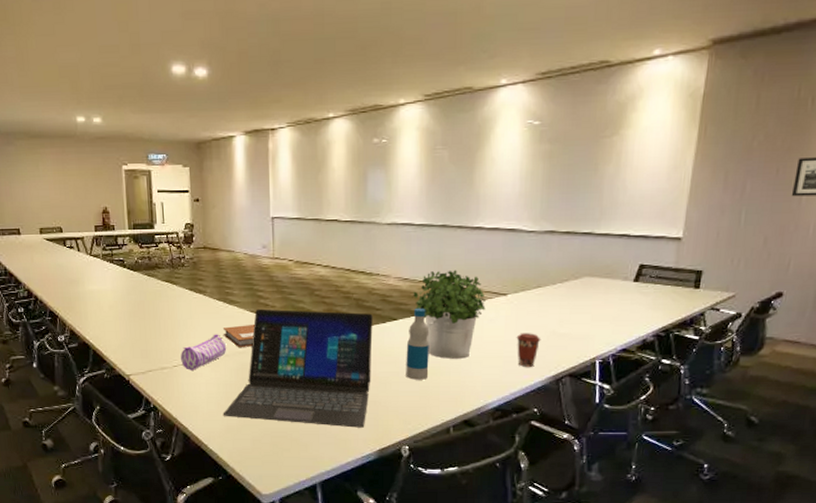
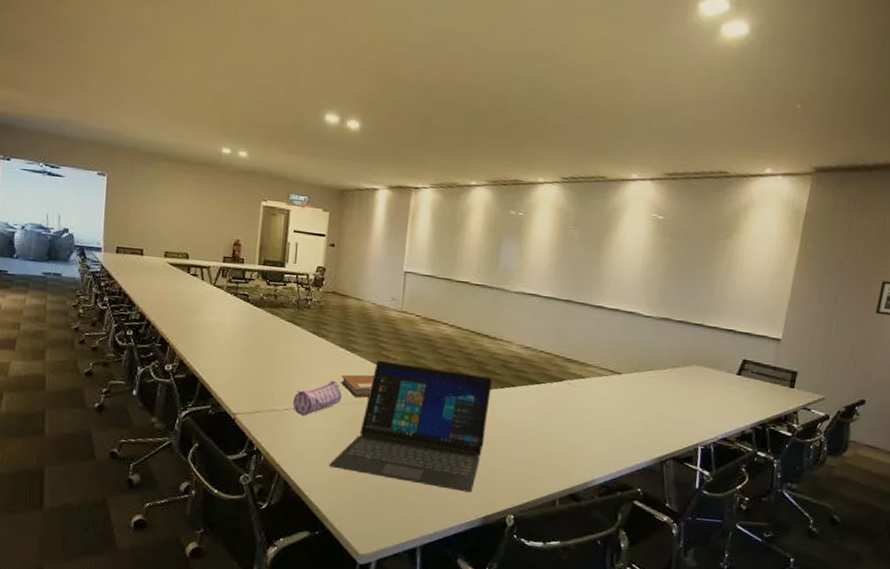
bottle: present [406,308,430,380] -> none [518,377,546,449]
potted plant: present [412,270,486,359] -> none [532,343,601,432]
coffee cup: present [516,333,541,367] -> none [626,412,650,447]

